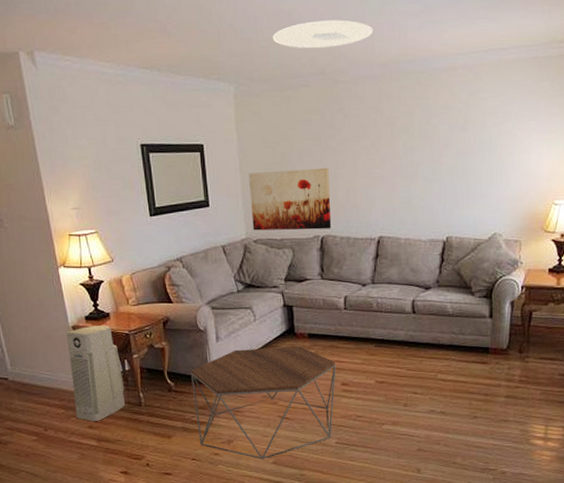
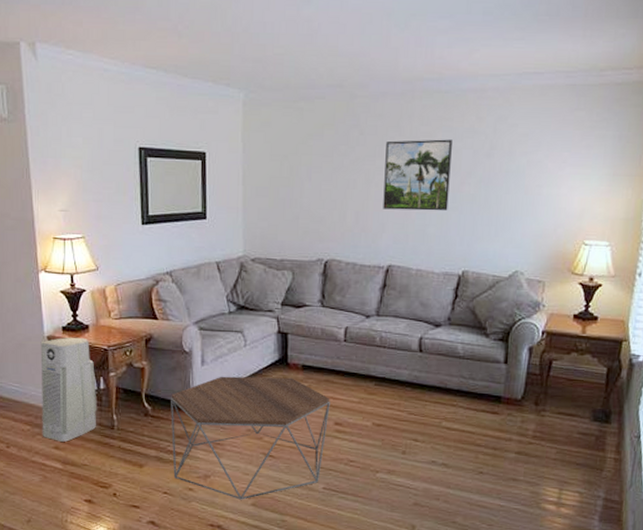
wall art: present [249,167,332,231] -> none [251,186,339,253]
ceiling light: present [273,20,373,49] -> none [290,30,398,60]
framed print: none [369,116,430,186] -> present [383,139,452,211]

